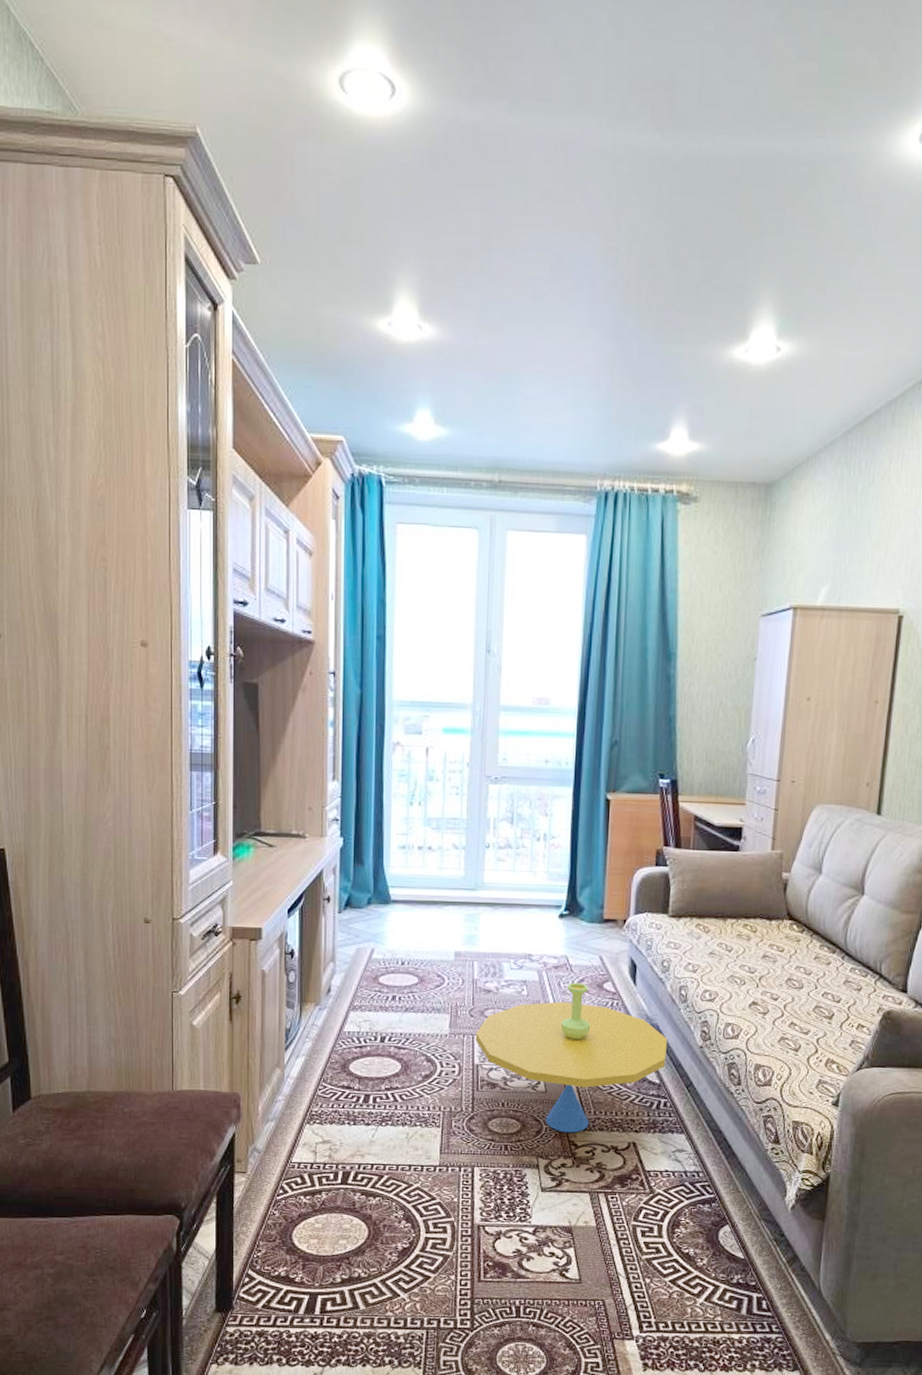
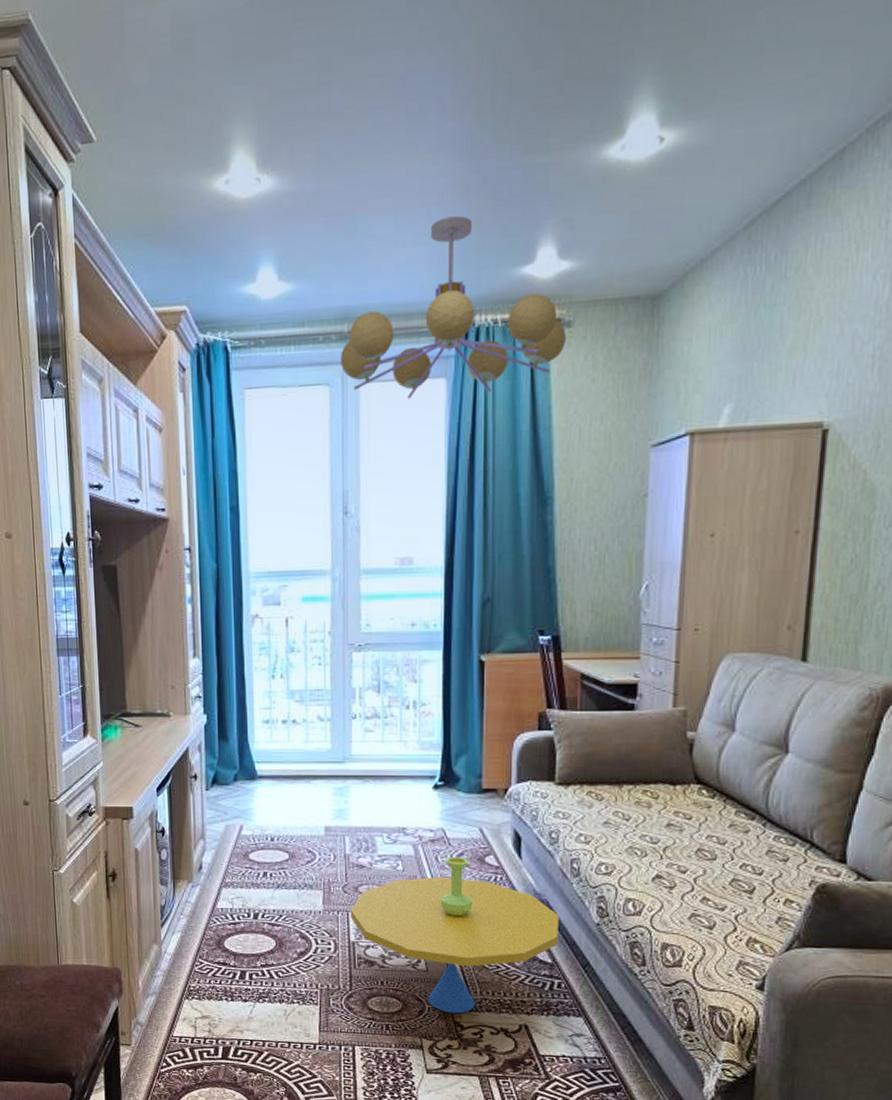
chandelier: none [490,388,694,553] -> present [341,215,567,399]

